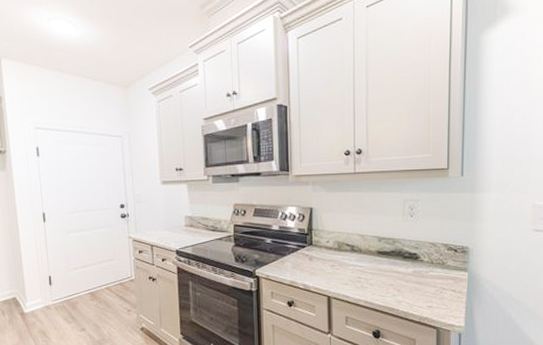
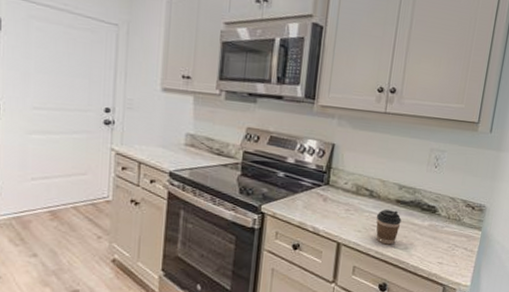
coffee cup: none [360,261,385,294] -> present [376,209,402,245]

